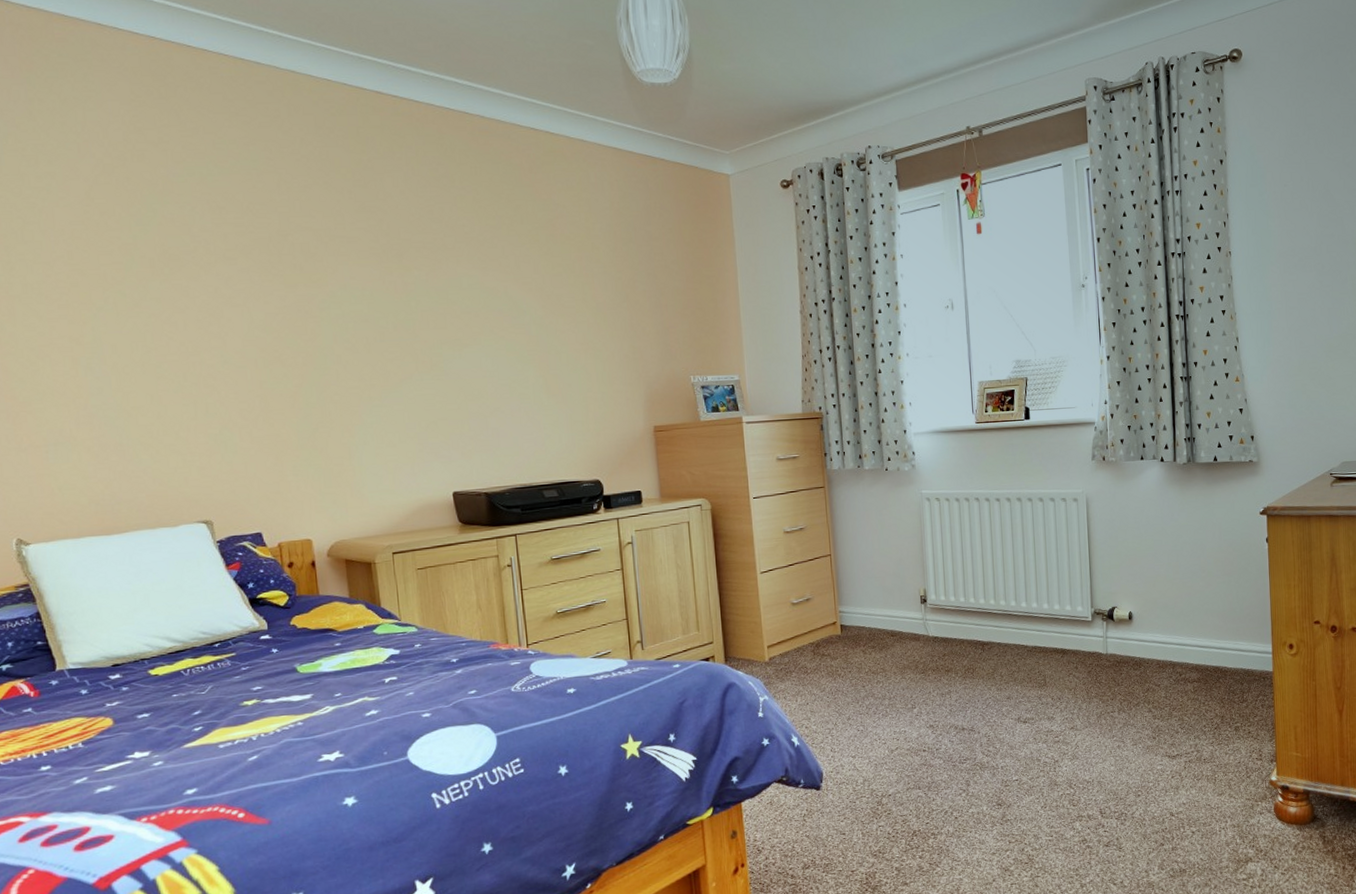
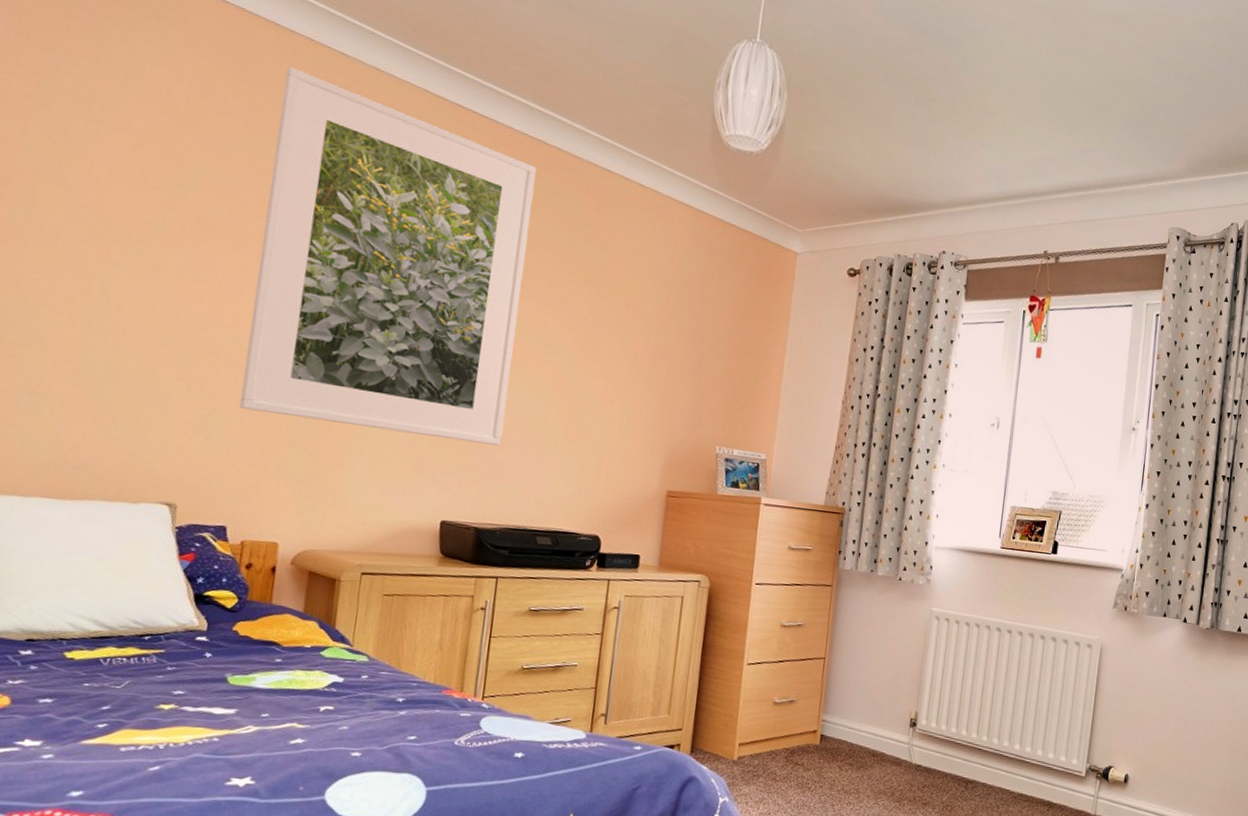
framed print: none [209,86,491,423] -> present [240,67,537,446]

